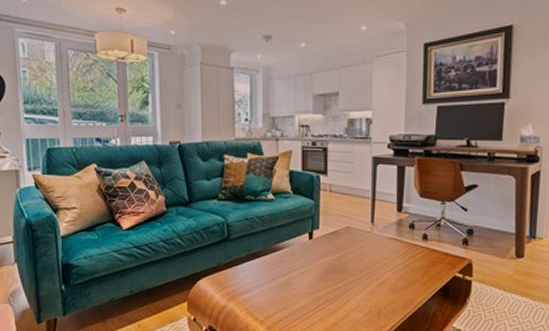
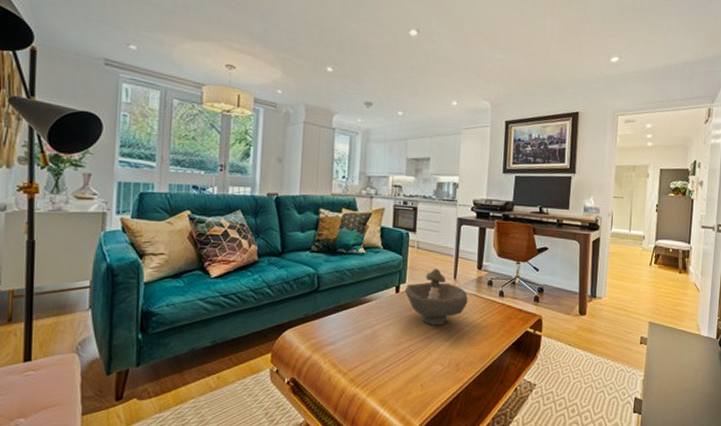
decorative bowl: none [318,212,388,272] -> present [404,268,468,326]

